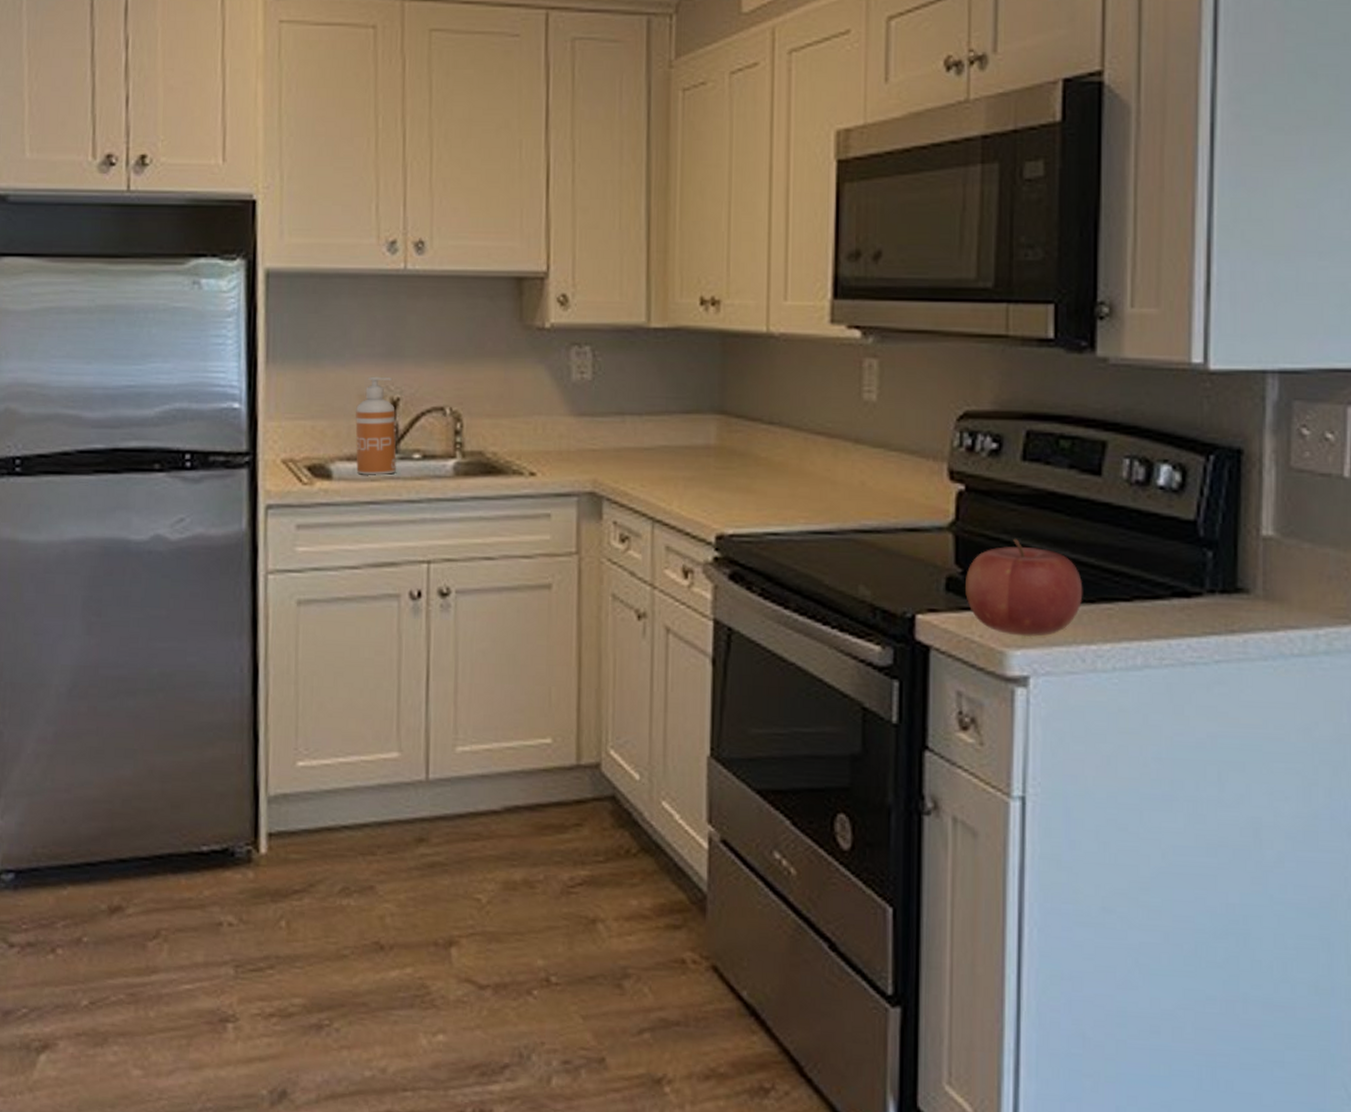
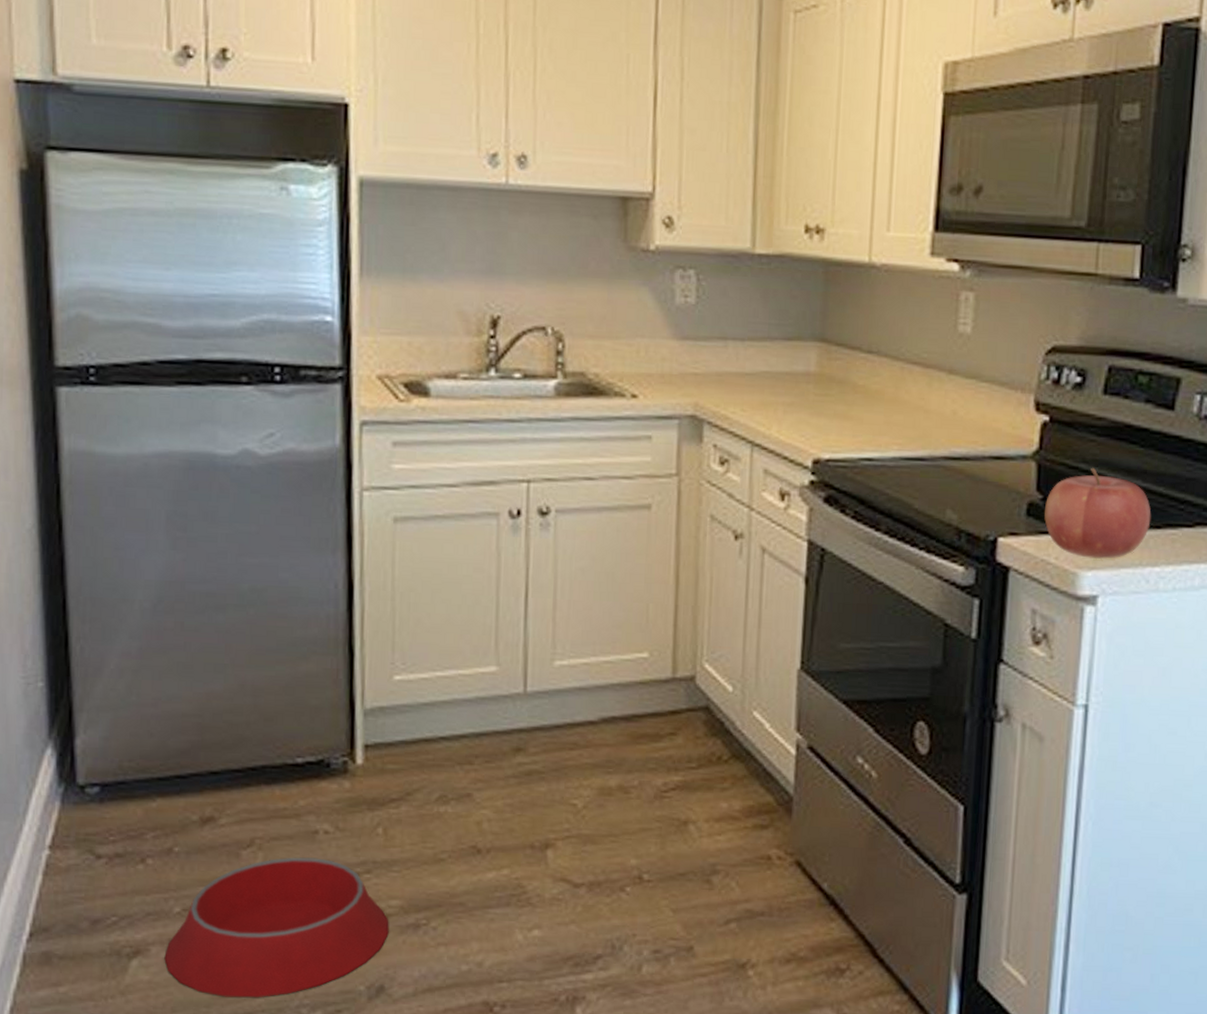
pet bowl: none [71,950,293,1099] -> present [164,857,390,998]
soap dispenser: present [355,376,397,476] -> none [454,293,497,394]

